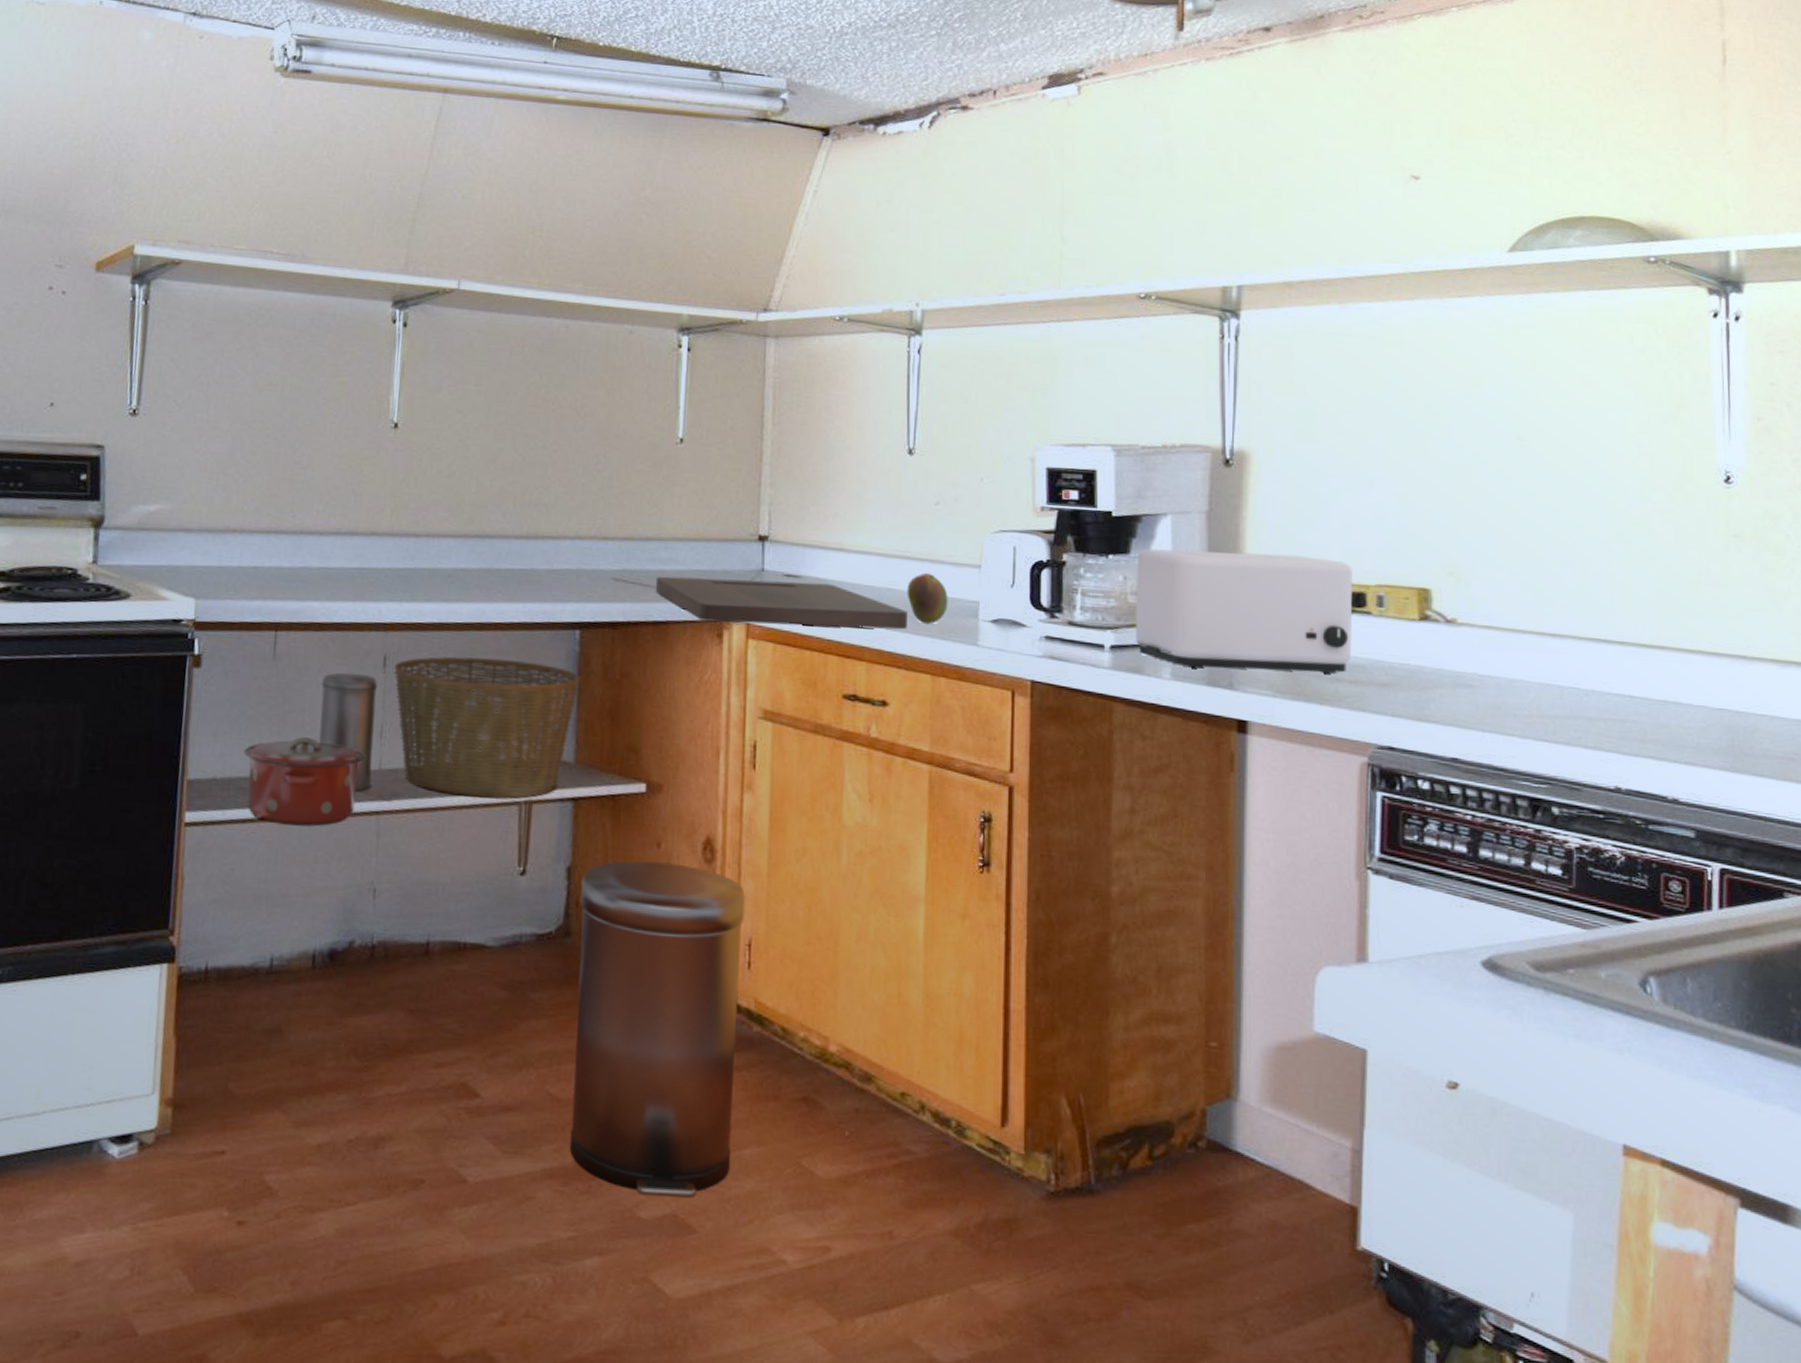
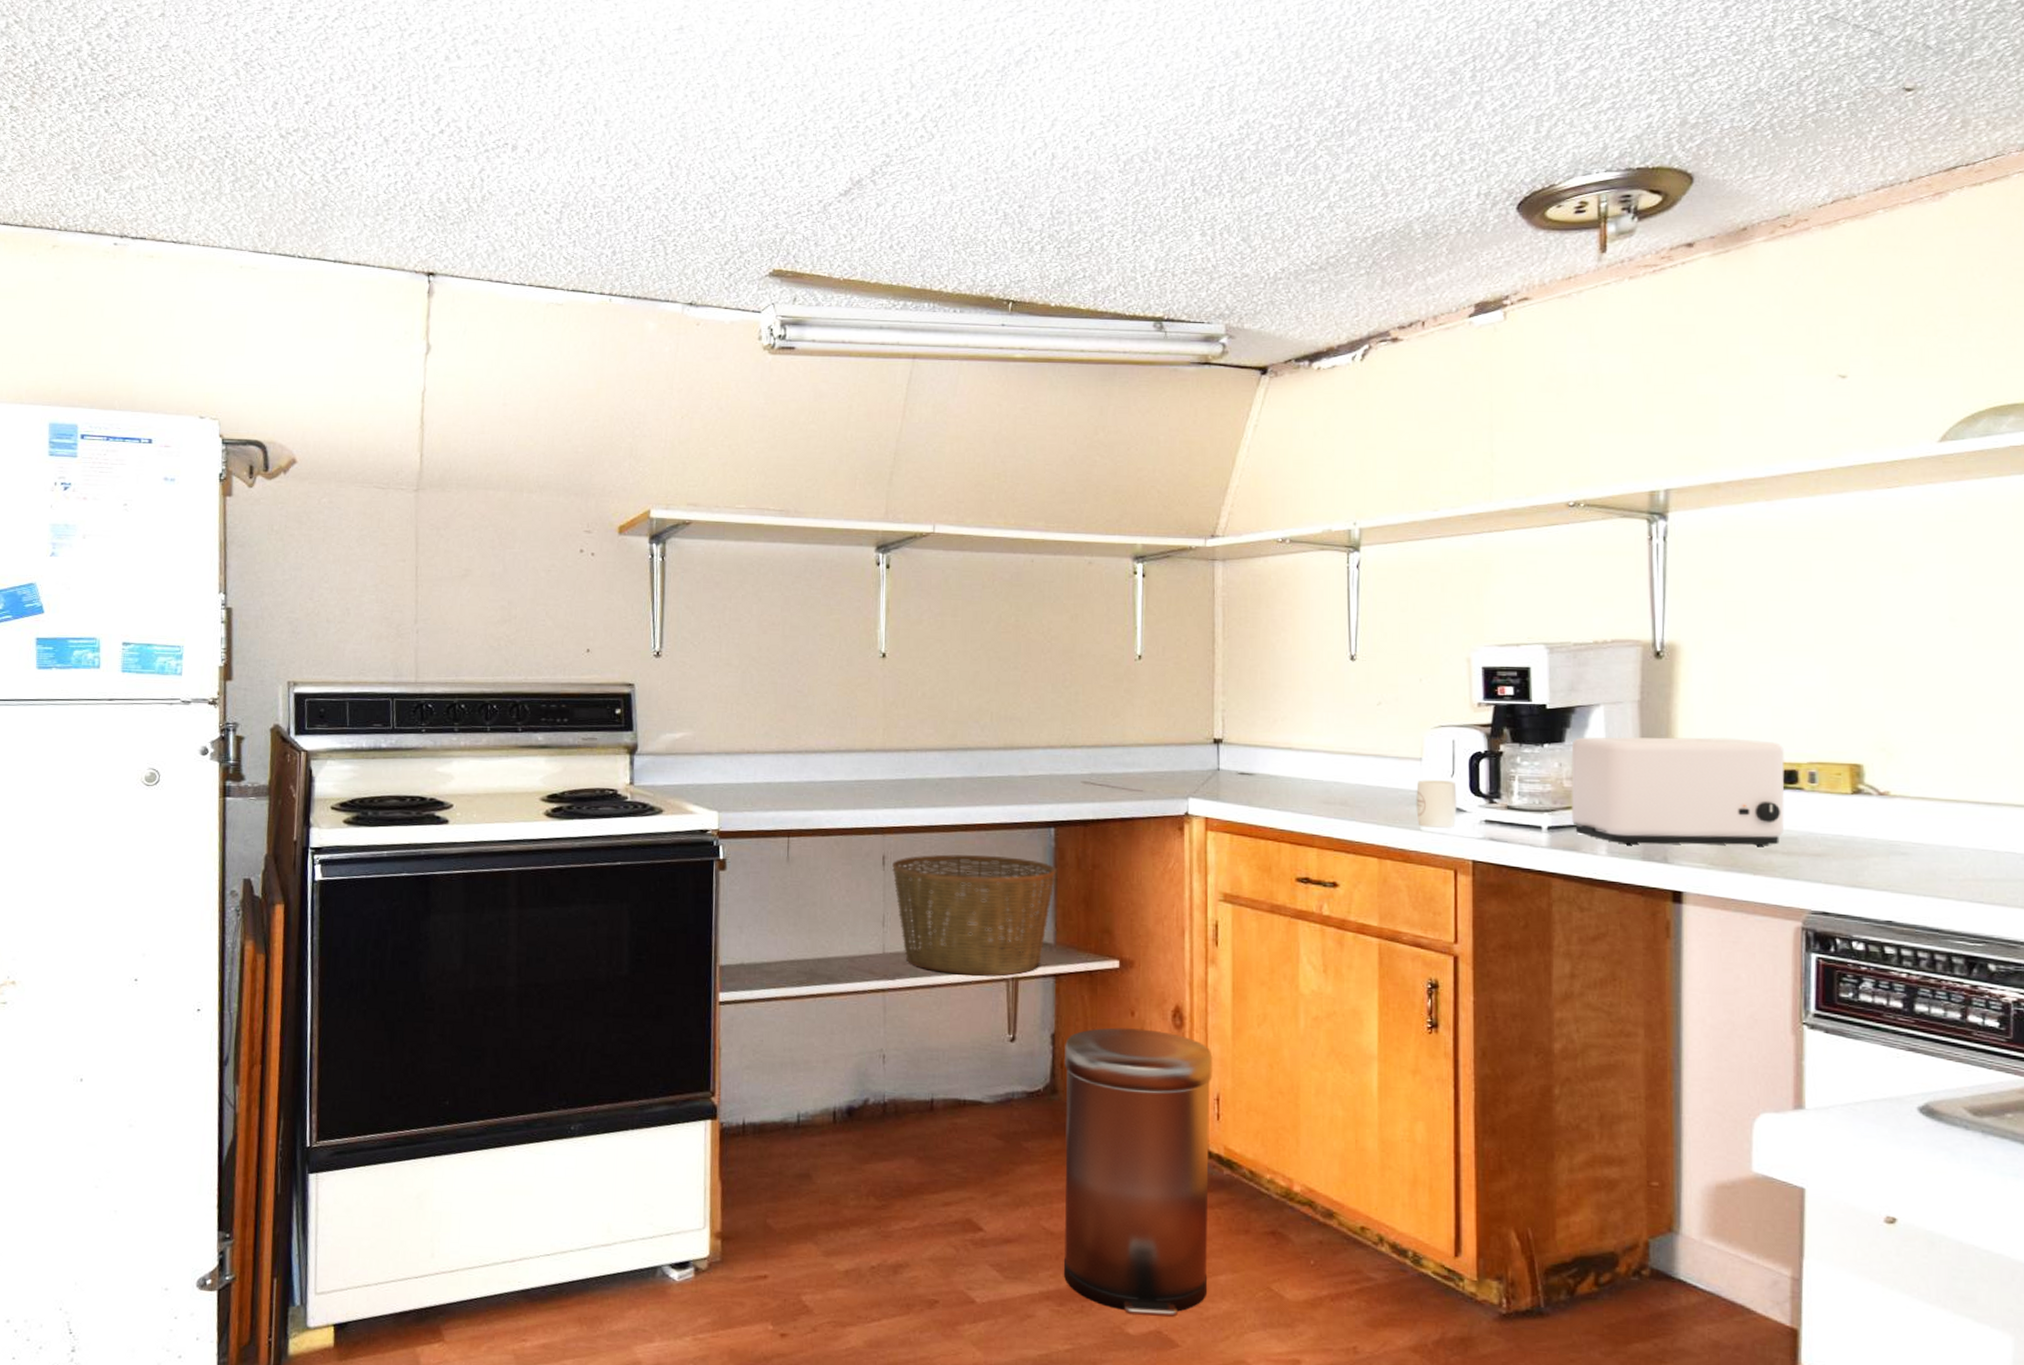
casserole: present [244,737,366,827] -> none [766,927,871,1003]
canister: present [319,672,377,792] -> none [829,871,878,973]
cutting board: present [655,576,908,630] -> none [1121,778,1354,819]
fruit: present [907,573,948,625] -> none [1353,767,1392,813]
mug: none [973,589,1017,644] -> present [1416,780,1457,828]

